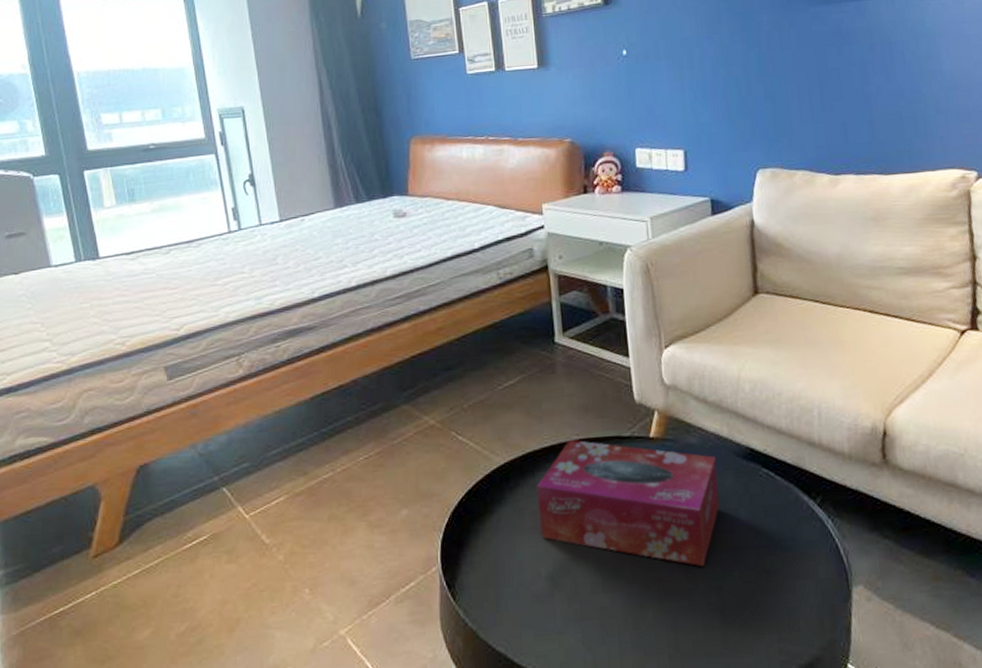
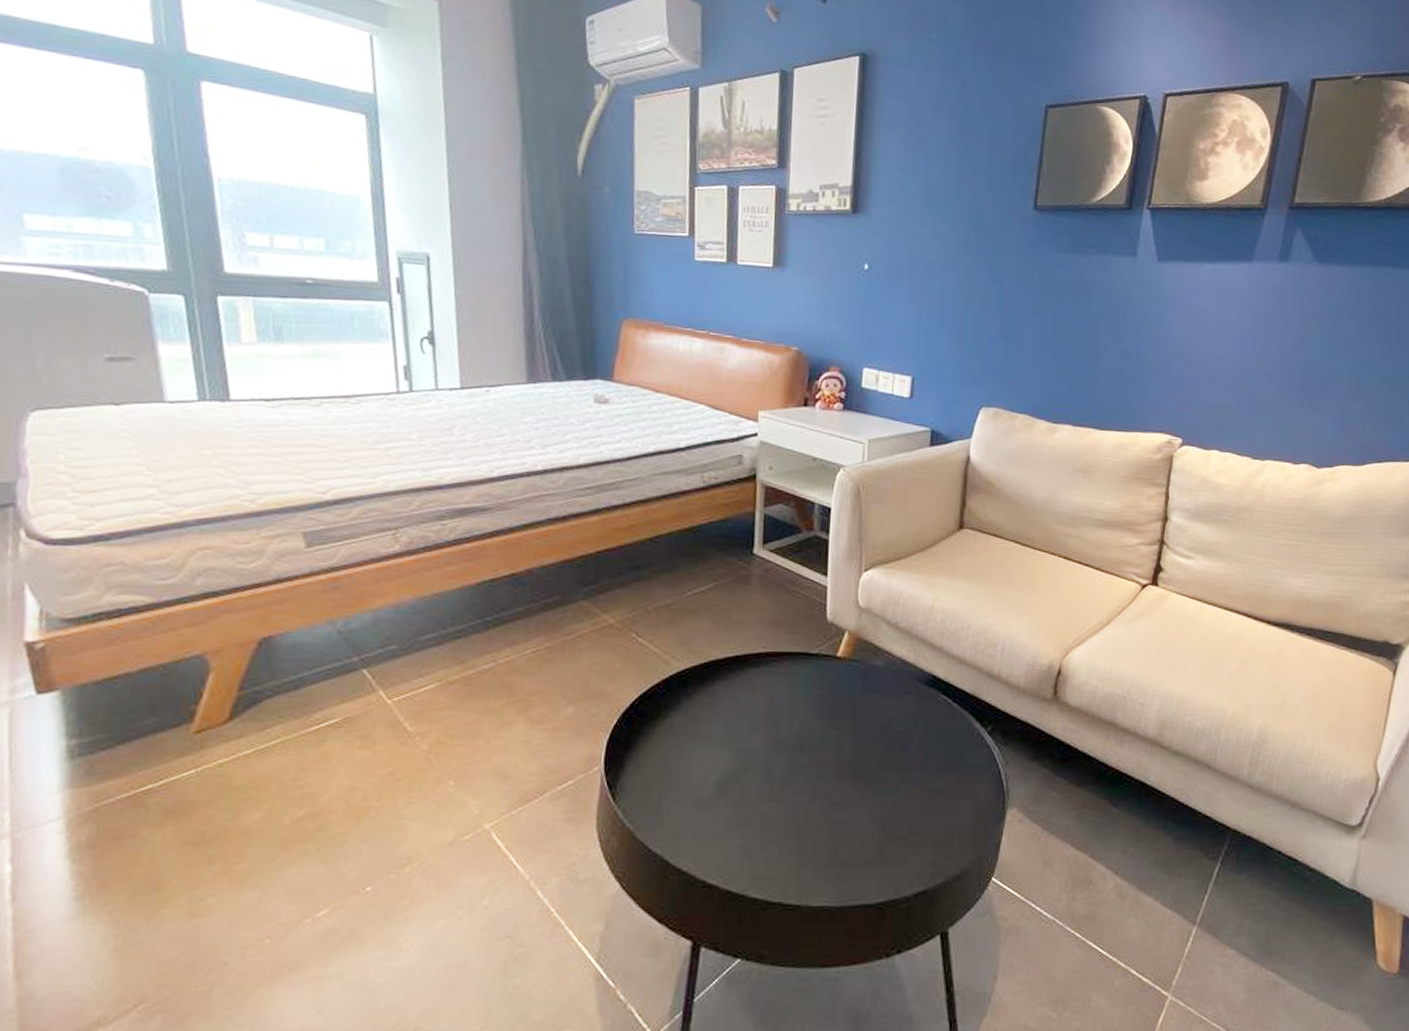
tissue box: present [537,439,720,567] -> none [714,651,899,783]

